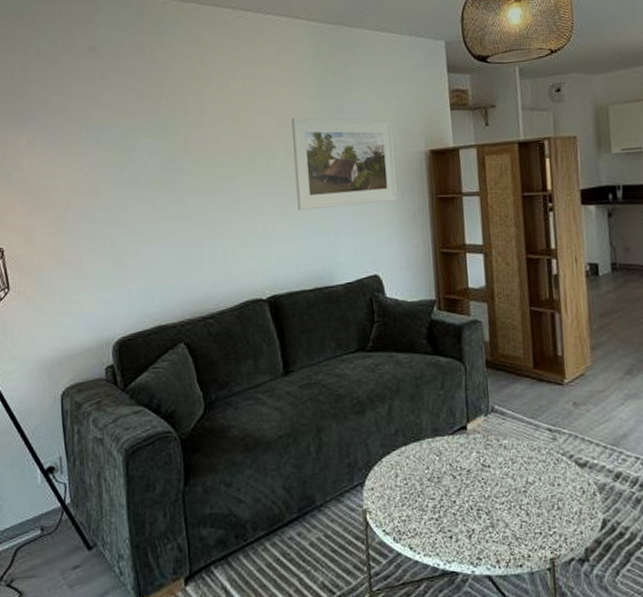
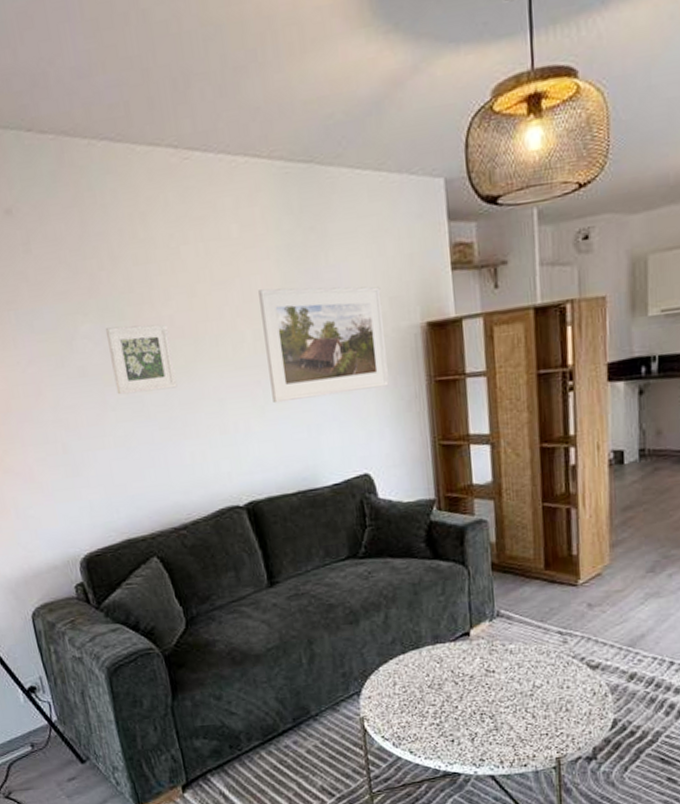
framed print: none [160,141,217,198] -> present [105,324,178,395]

